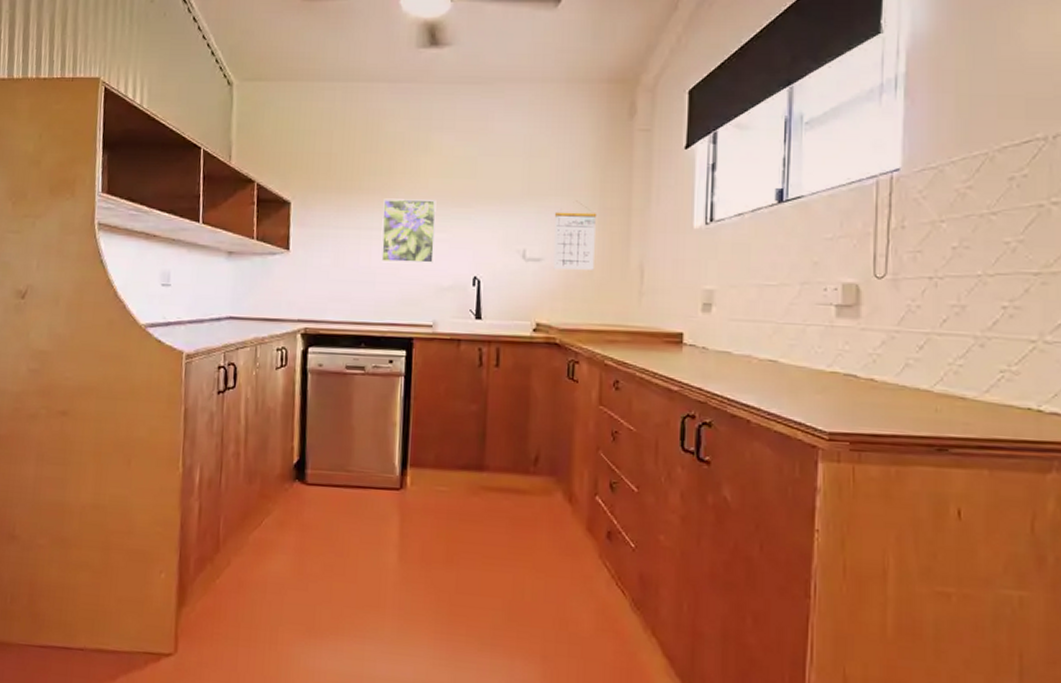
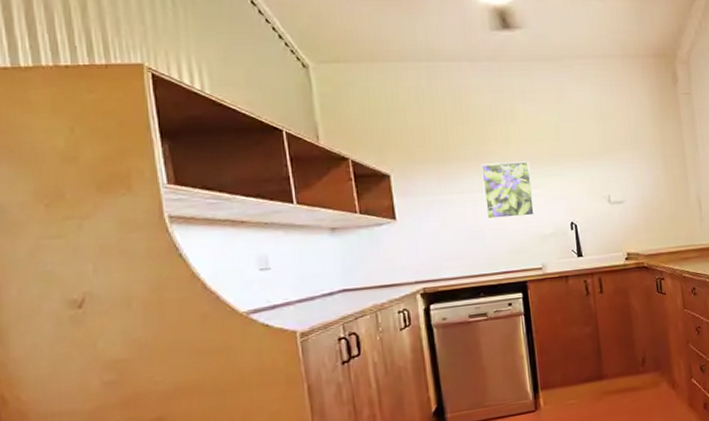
calendar: present [553,200,597,270] -> none [629,152,664,209]

